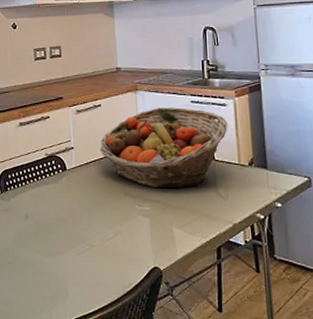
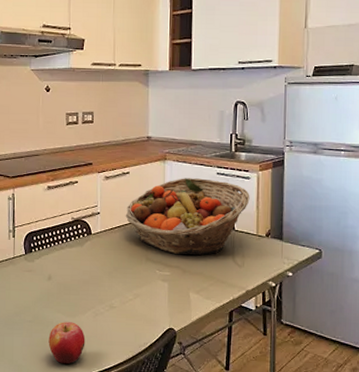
apple: none [29,263,67,309] -> present [48,322,86,365]

